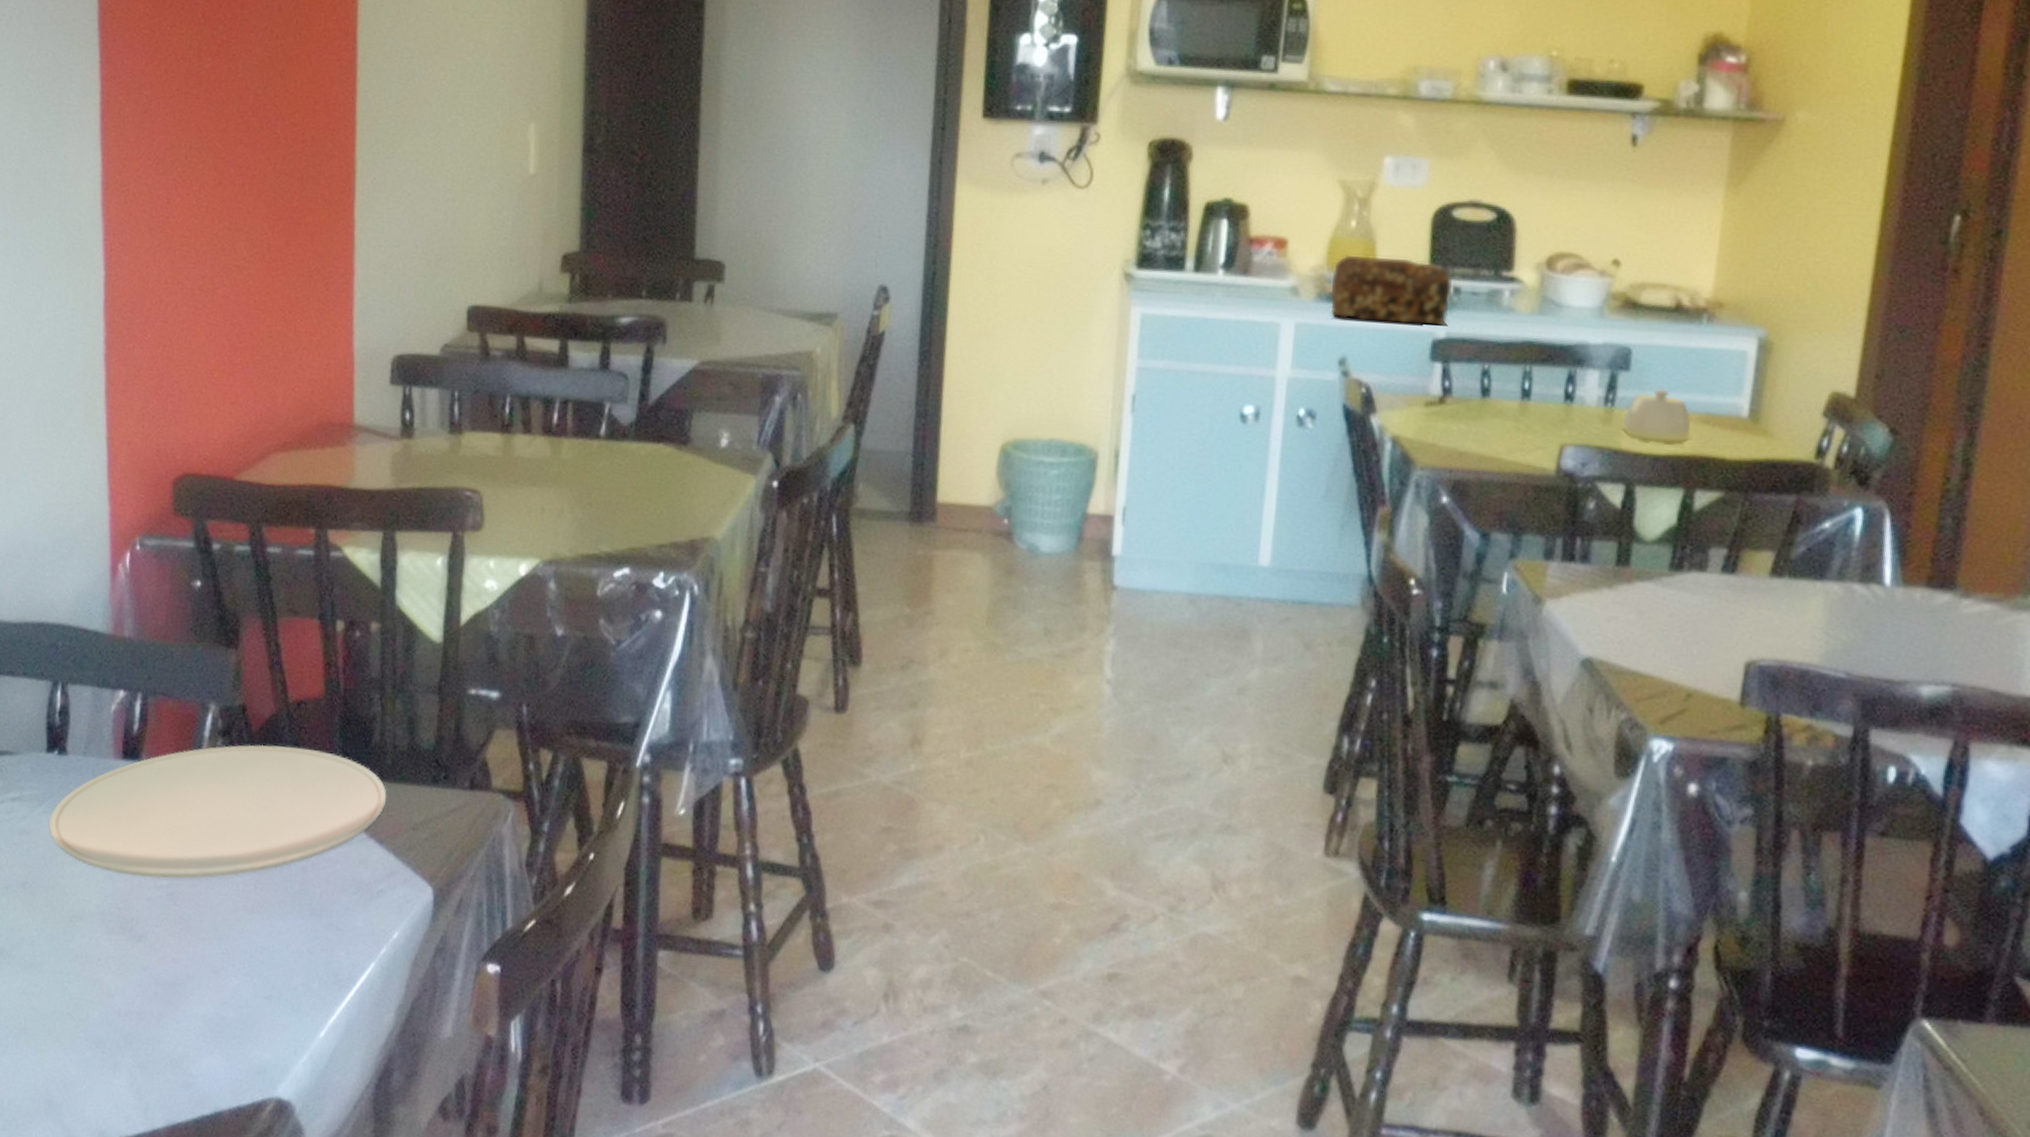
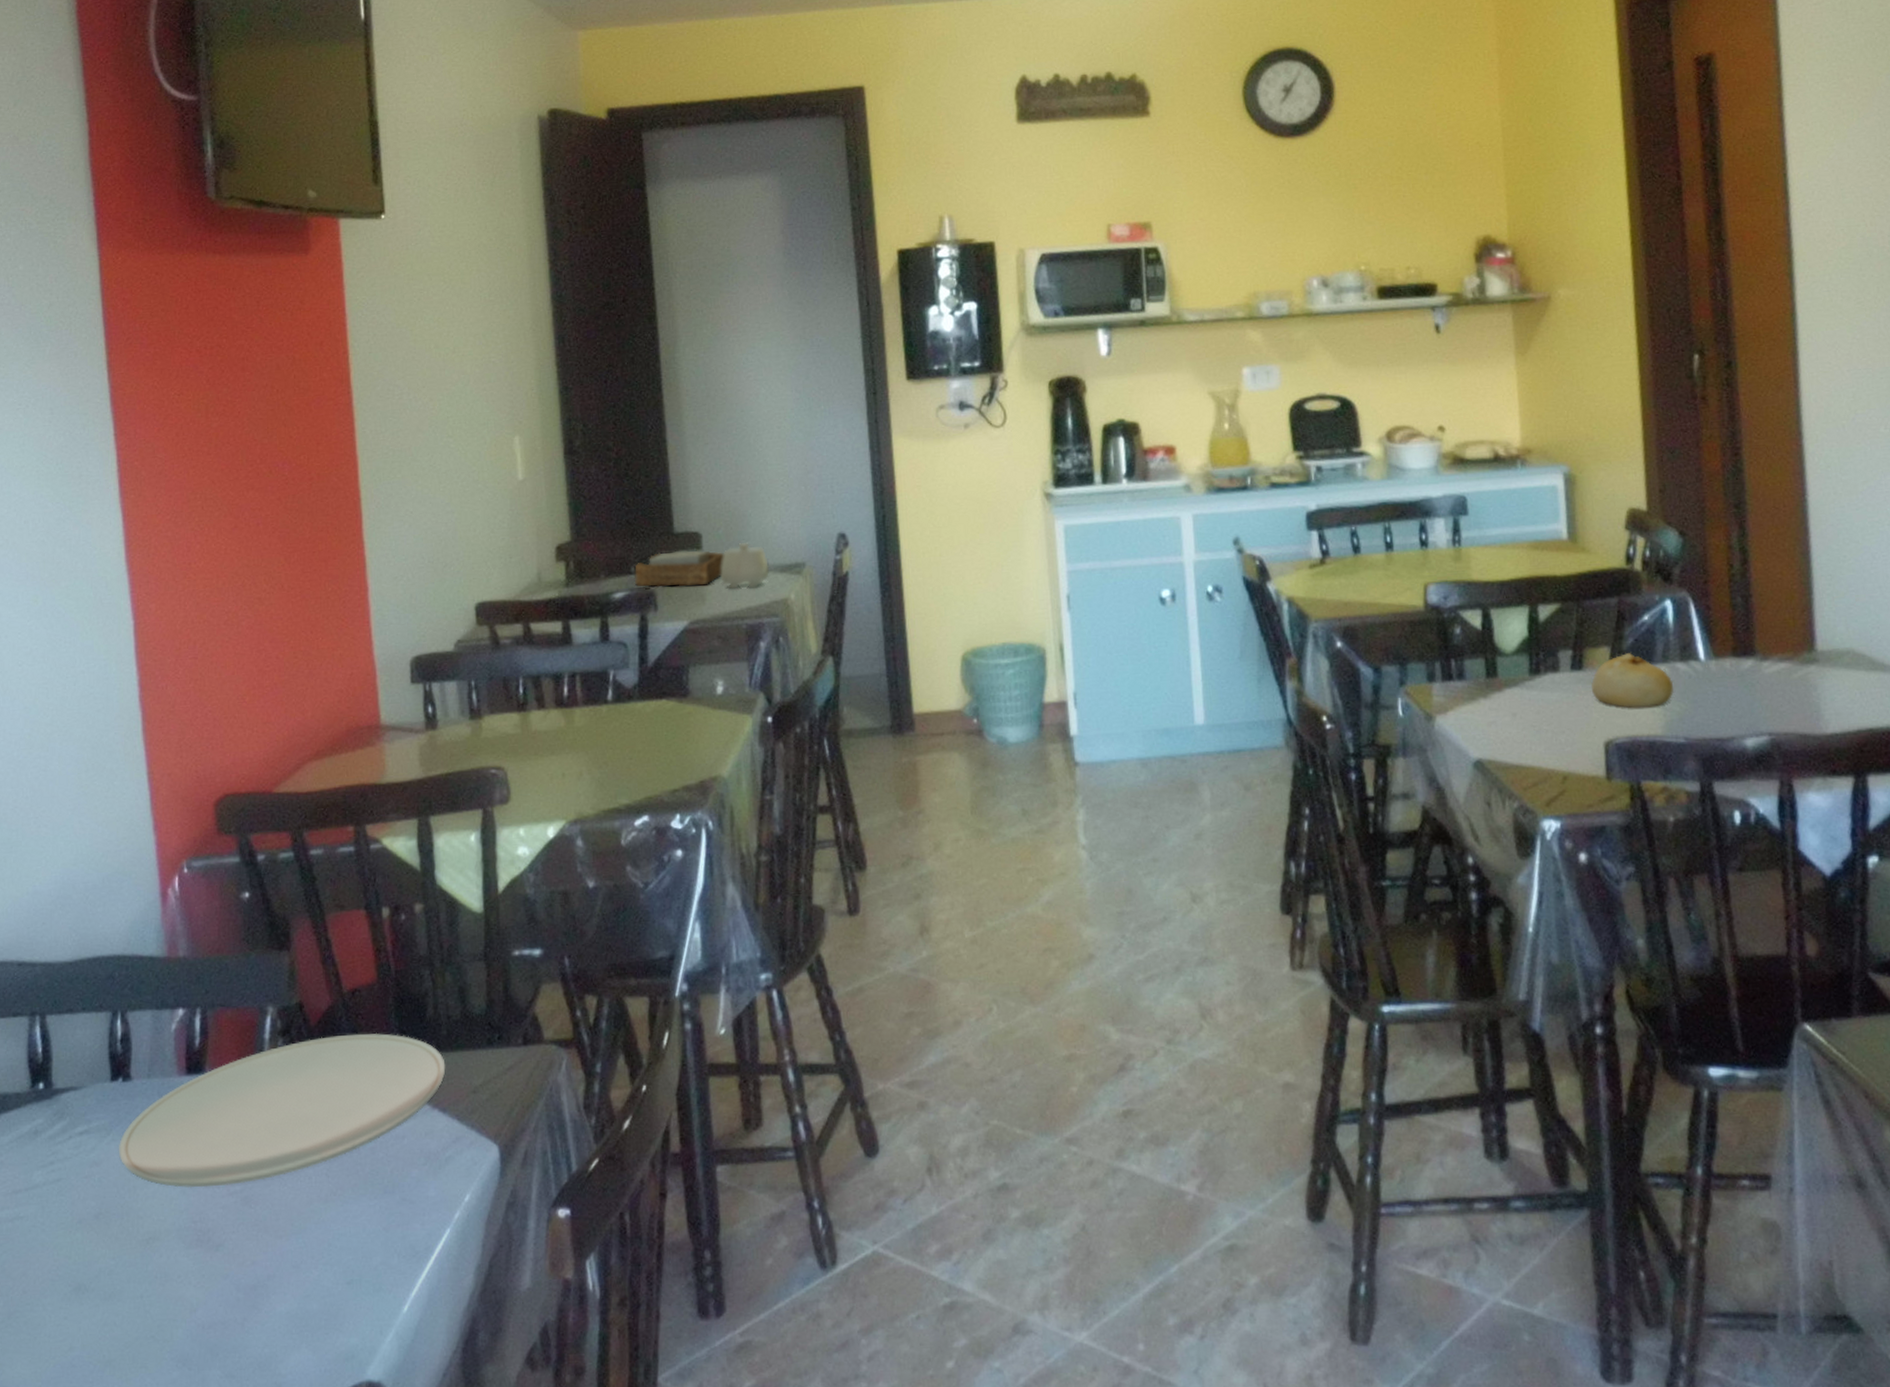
napkin holder: none [645,278,748,323] -> present [634,550,724,587]
sugar bowl: none [740,281,797,336] -> present [720,543,770,590]
bread loaf: present [1330,254,1453,324] -> none [1216,448,1316,506]
sugar bowl: present [1622,389,1692,446] -> none [1469,526,1526,573]
bread roll: none [1742,563,1846,630] -> present [1591,653,1674,709]

